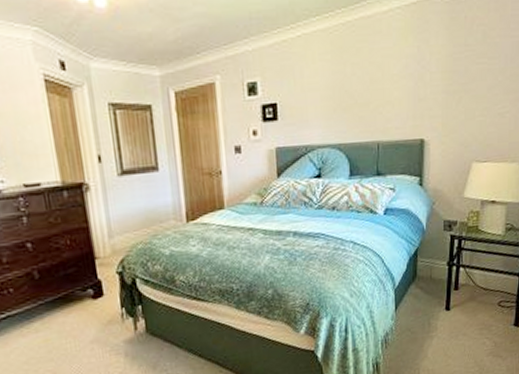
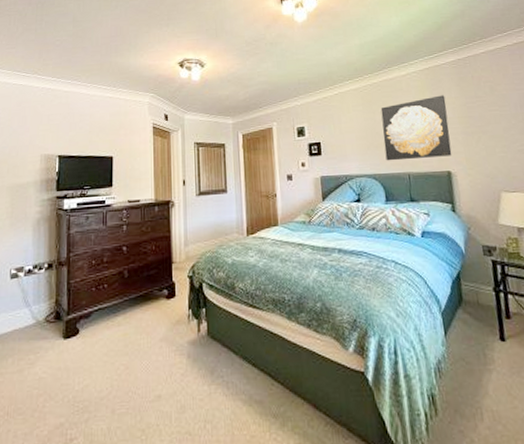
wall art: none [353,41,431,128] -> present [380,95,452,161]

